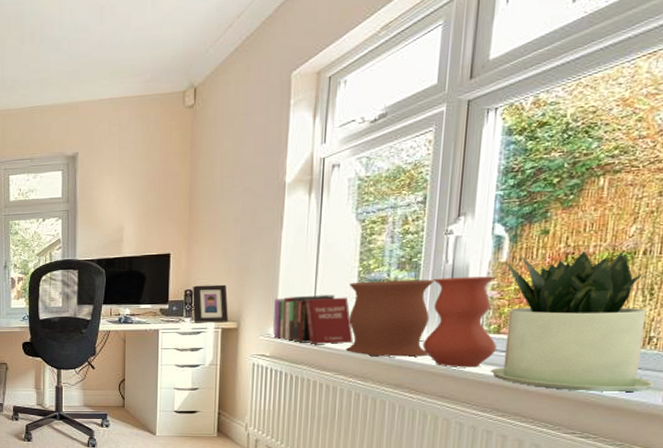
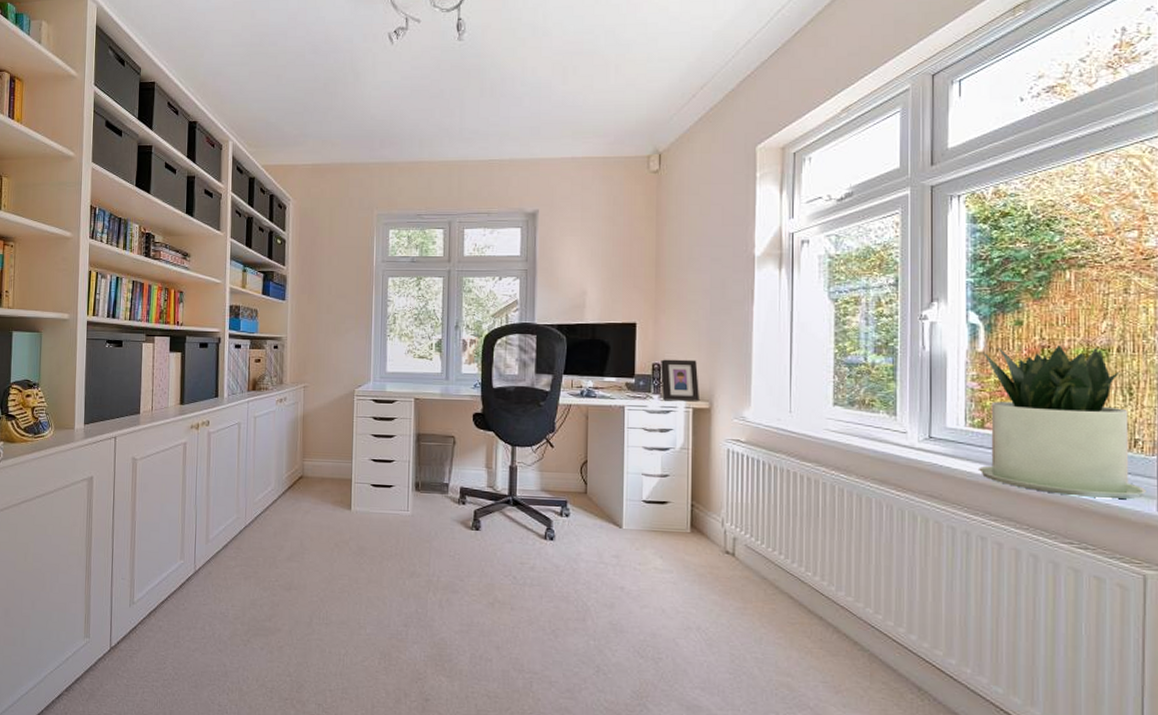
books: present [273,295,353,344] -> none [748,376,833,432]
vase: present [346,279,433,357] -> none [826,364,912,450]
vase: present [422,276,497,368] -> none [906,365,982,465]

